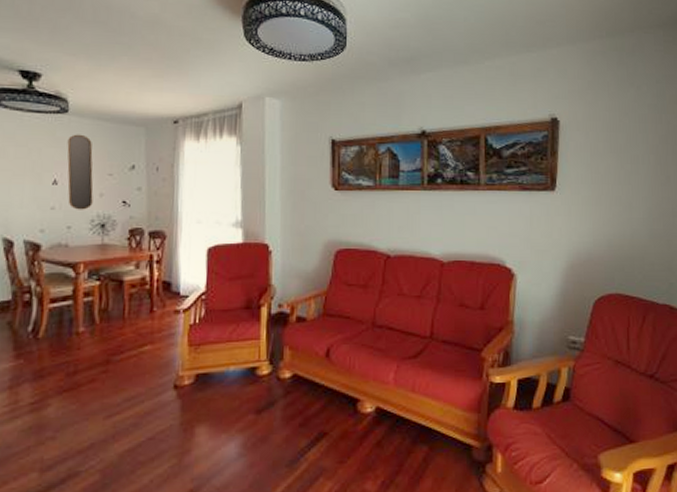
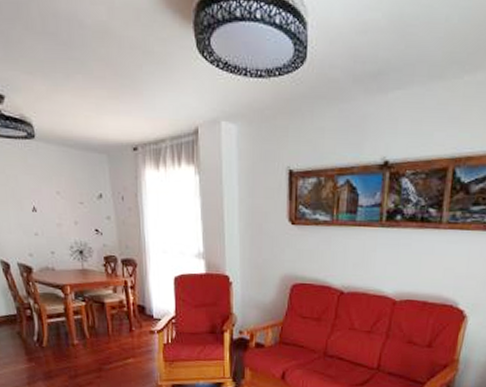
home mirror: present [67,134,94,210] -> none [38,161,70,237]

